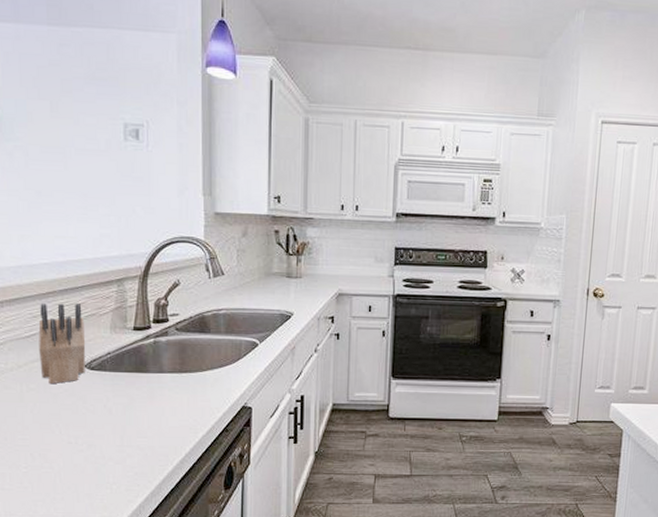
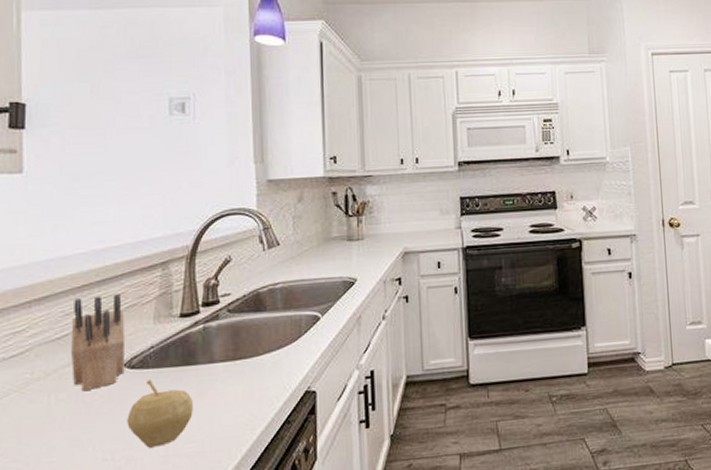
fruit: none [88,381,144,439] -> present [127,380,193,449]

